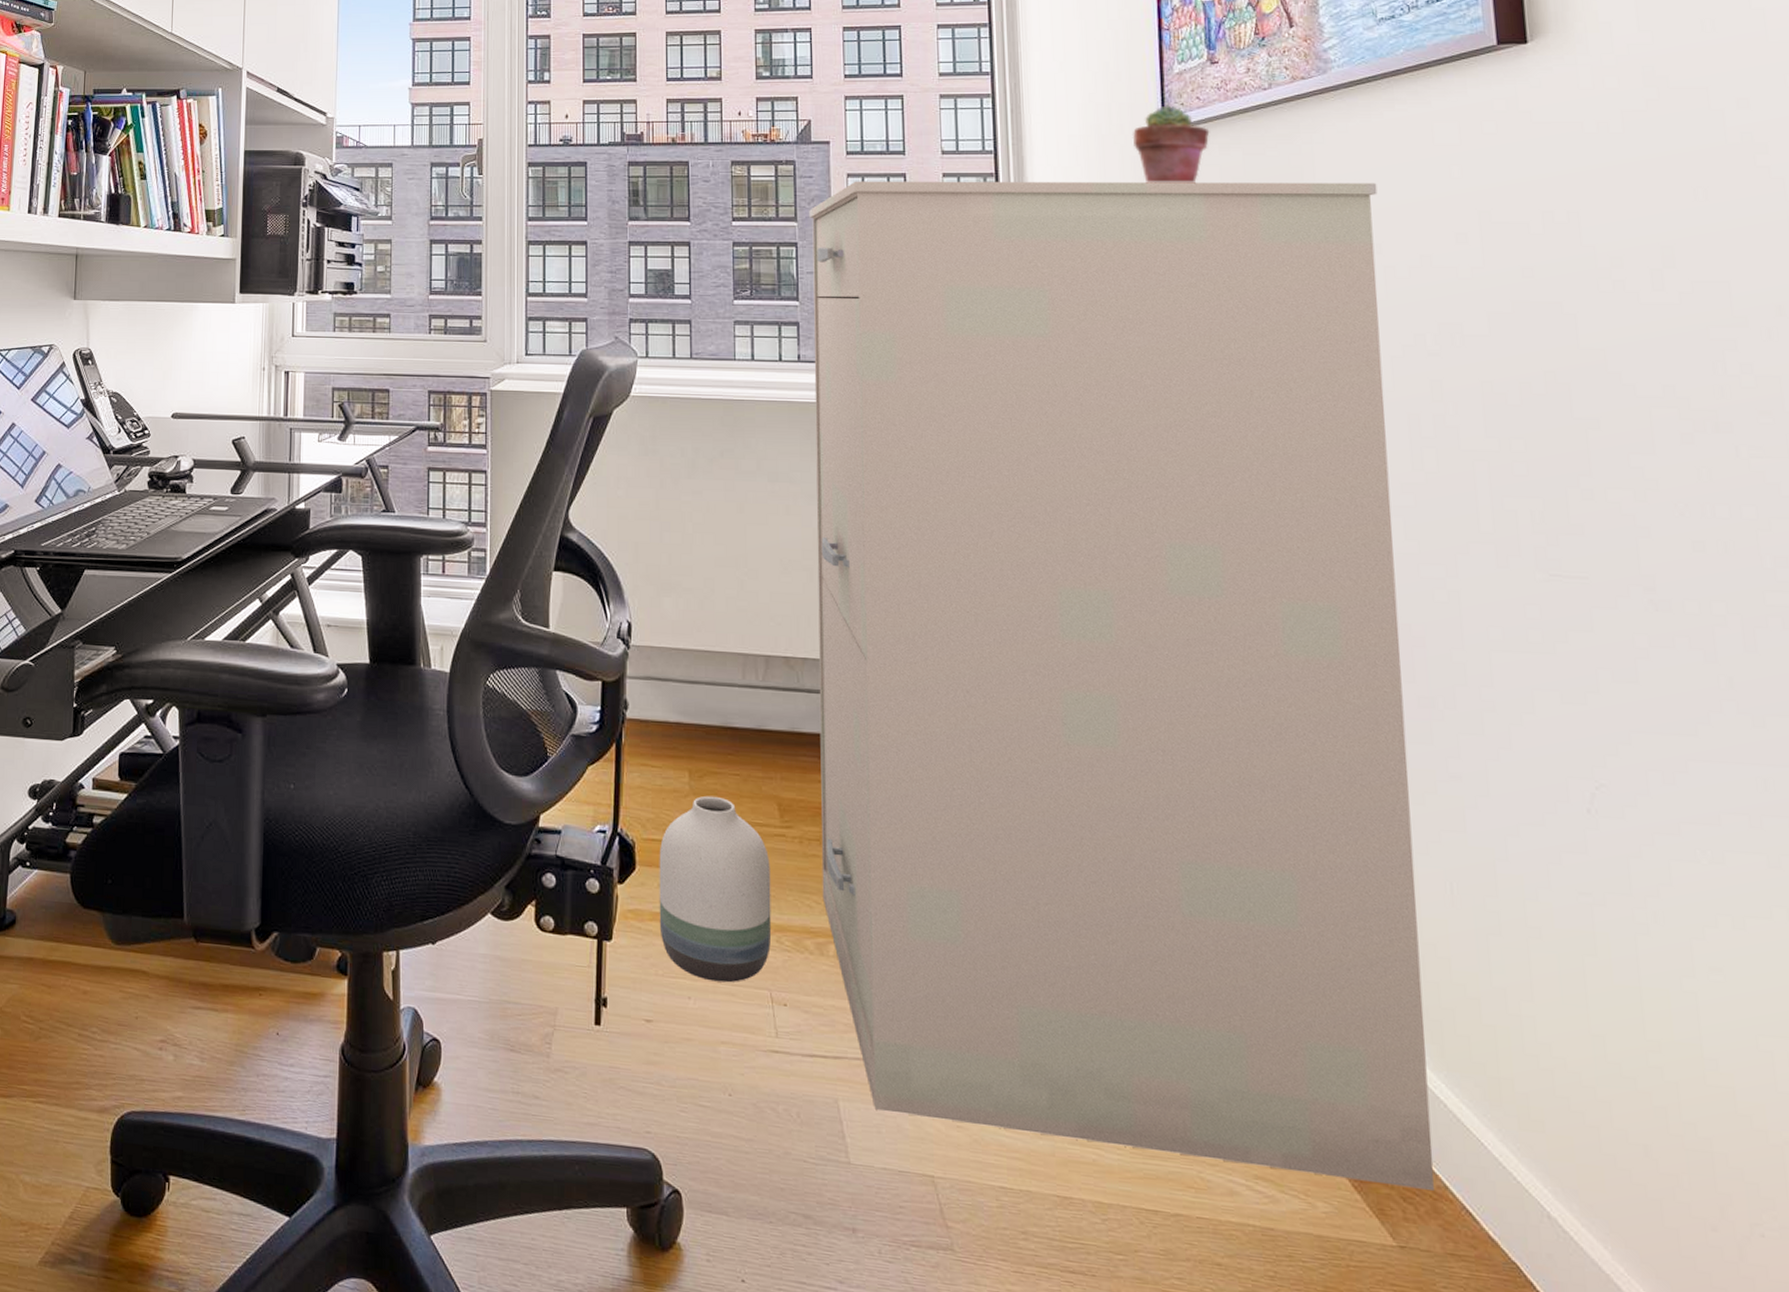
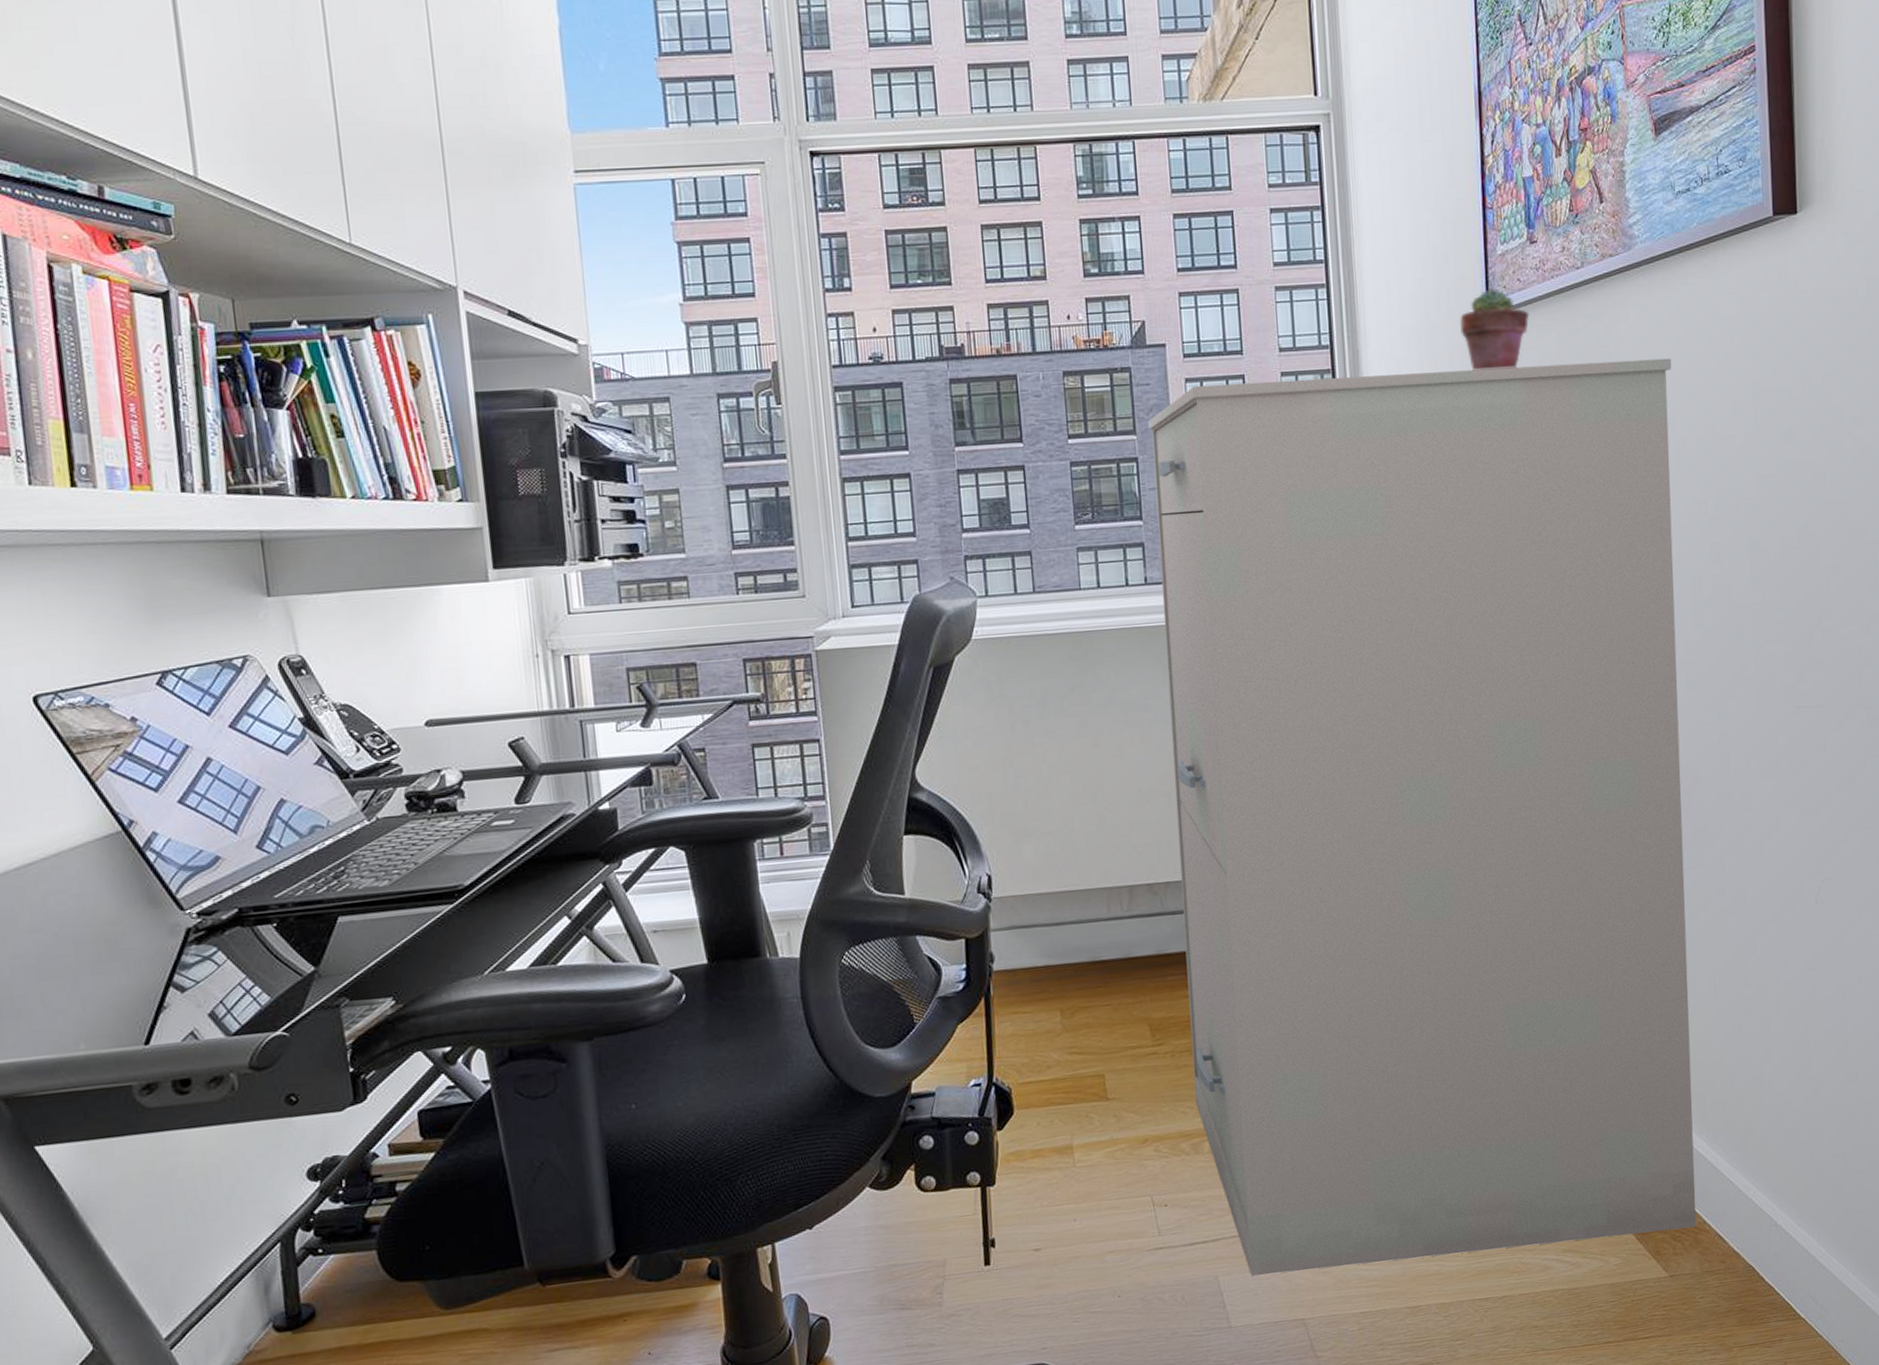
vase: present [659,795,772,983] -> none [1036,1029,1150,1201]

